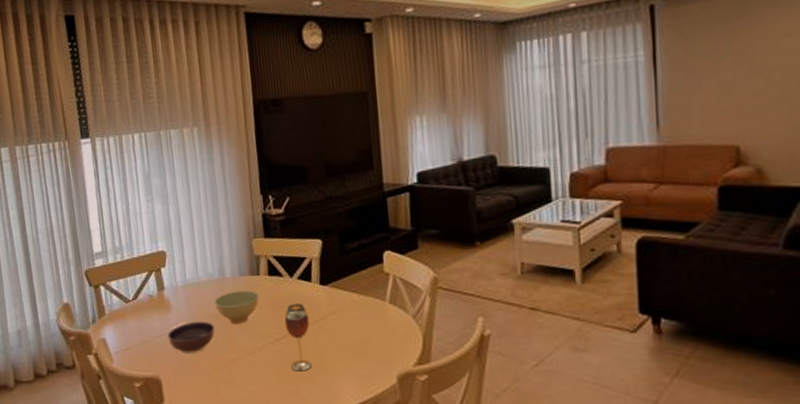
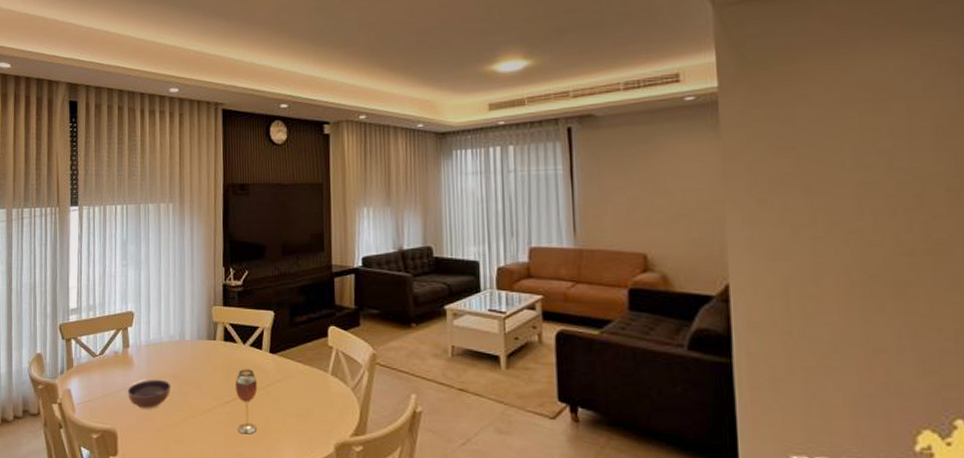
bowl: present [214,290,260,324] -> none [173,353,215,384]

